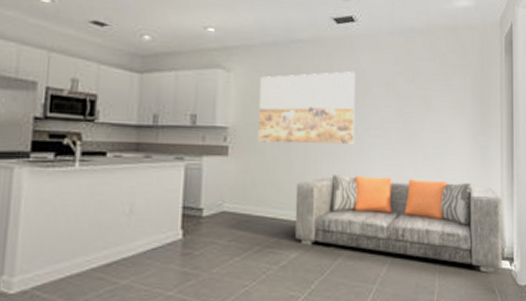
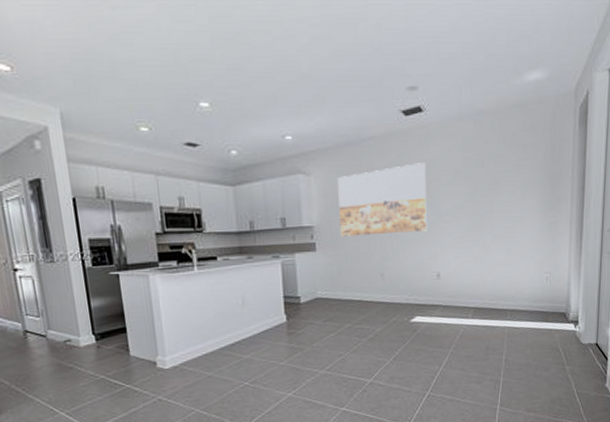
sofa: present [294,174,503,273] -> none [377,257,569,335]

